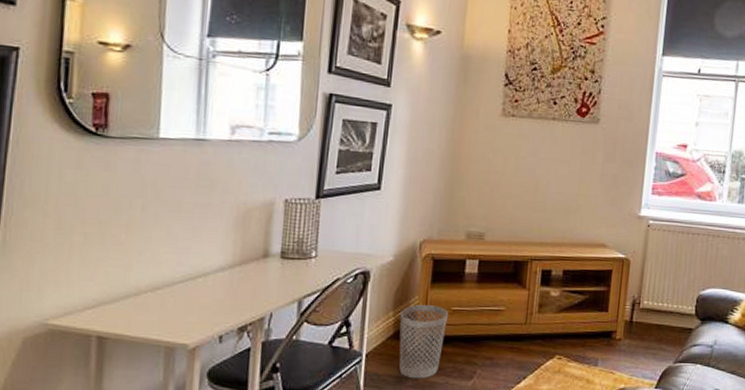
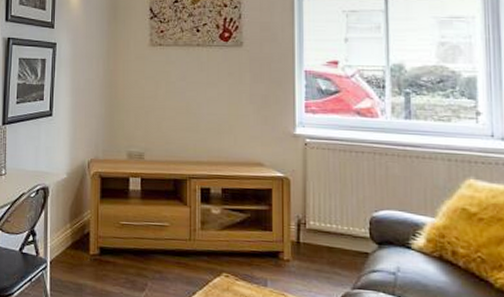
wastebasket: present [399,305,448,379] -> none [76,218,117,288]

